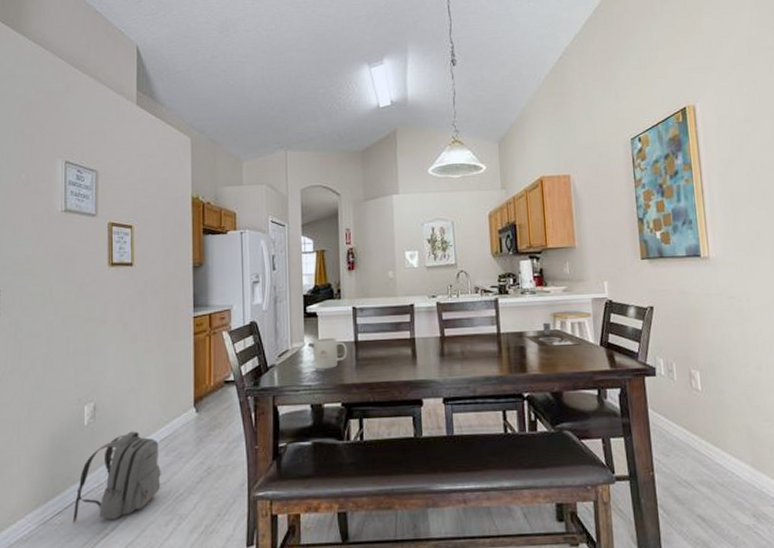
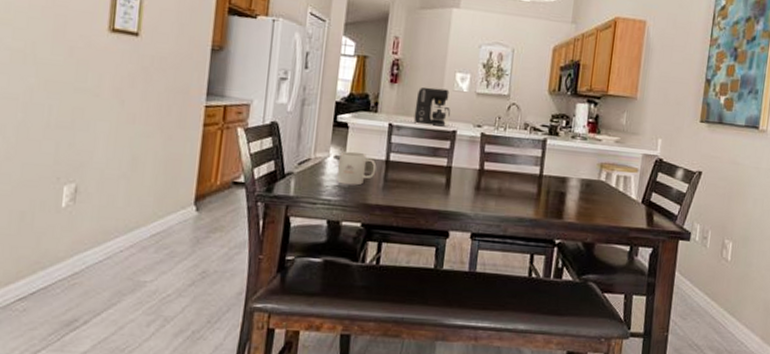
backpack: present [72,431,161,522] -> none [37,221,149,313]
coffee maker: none [373,268,405,304] -> present [413,87,450,127]
place setting: present [524,322,581,347] -> none [566,171,623,200]

